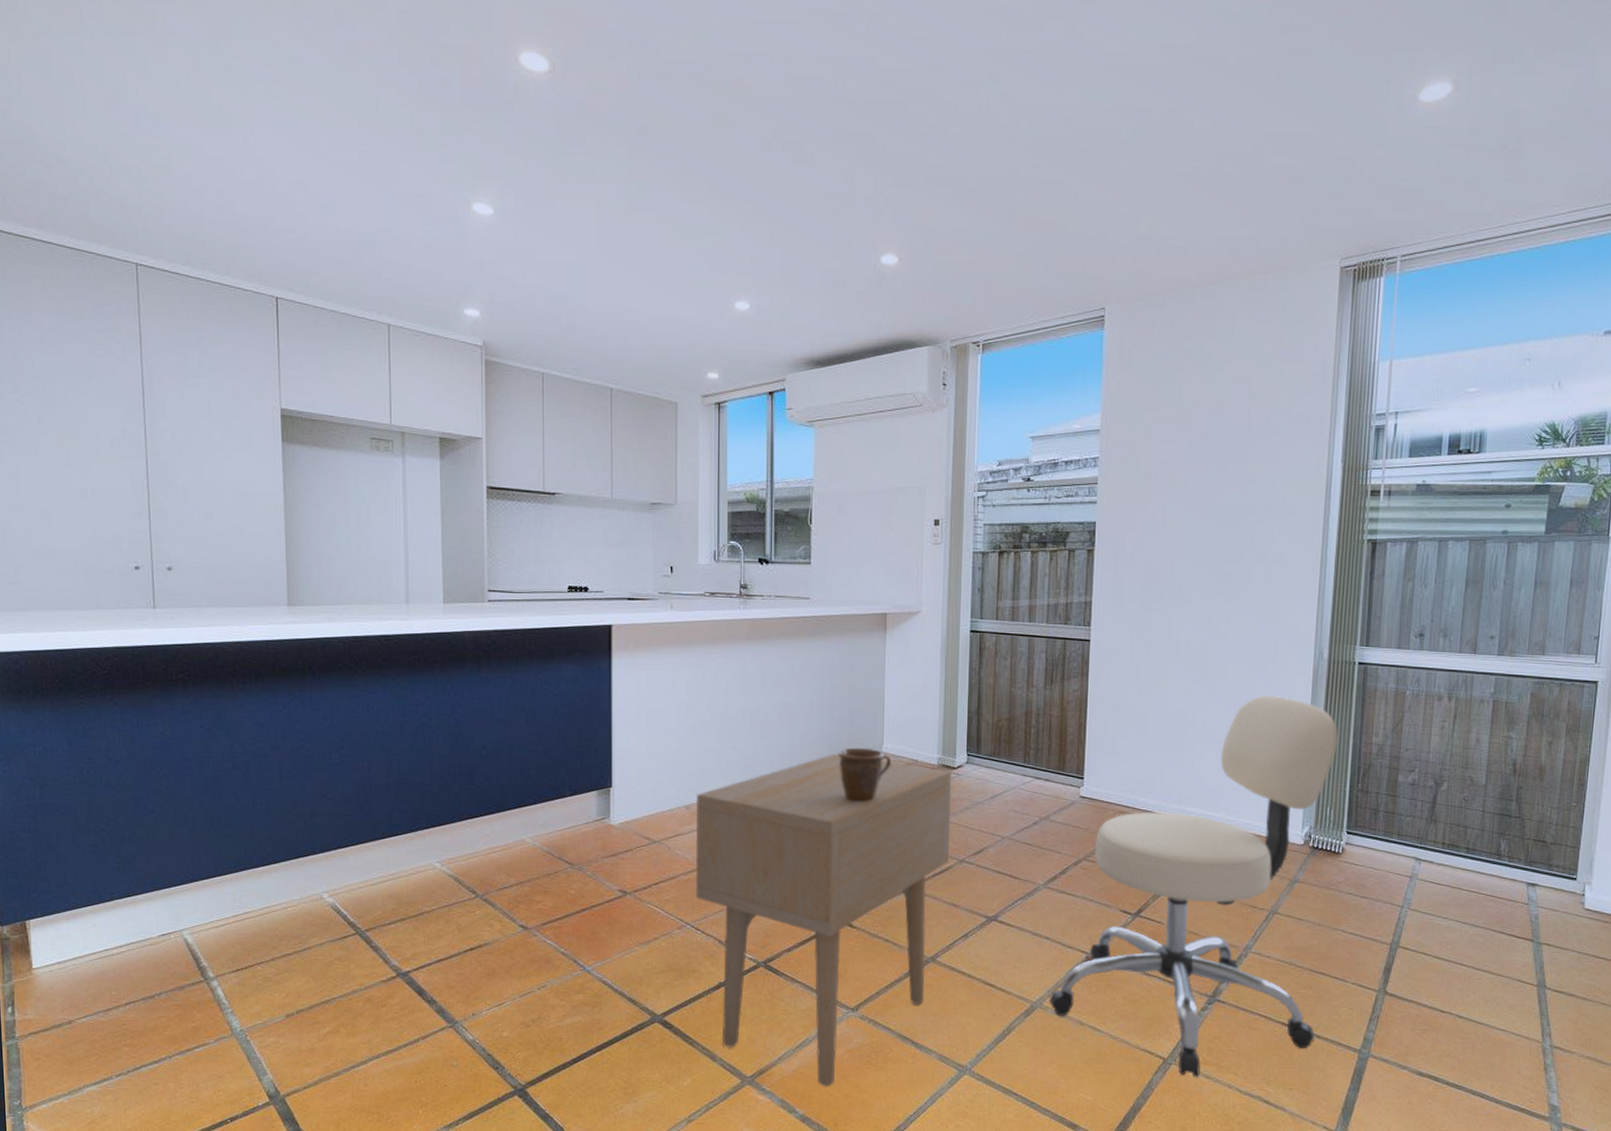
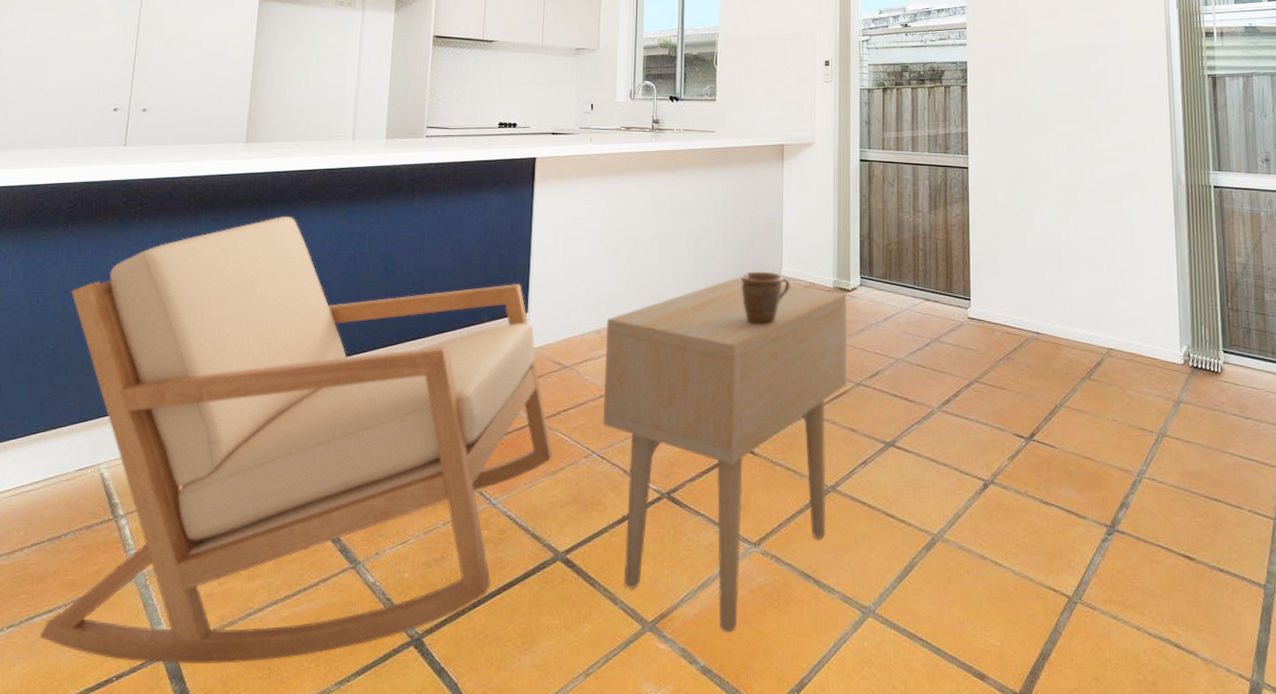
chair: none [122,685,646,1110] -> present [39,216,554,665]
chair: present [1049,695,1338,1079] -> none [949,217,1219,620]

